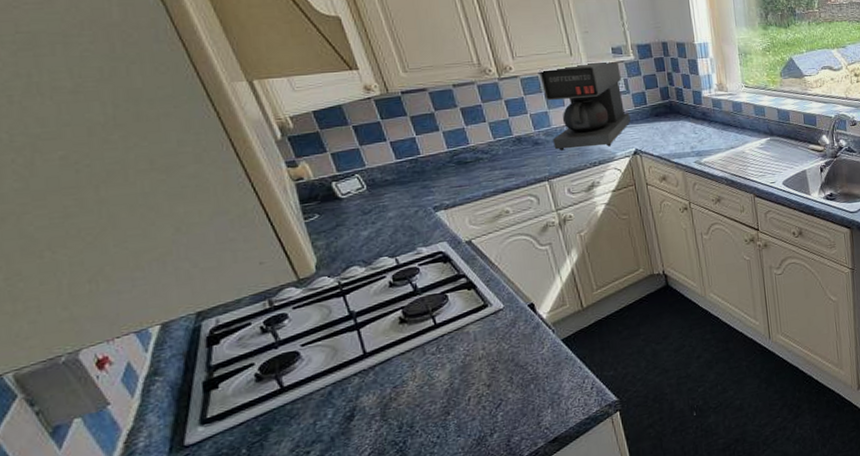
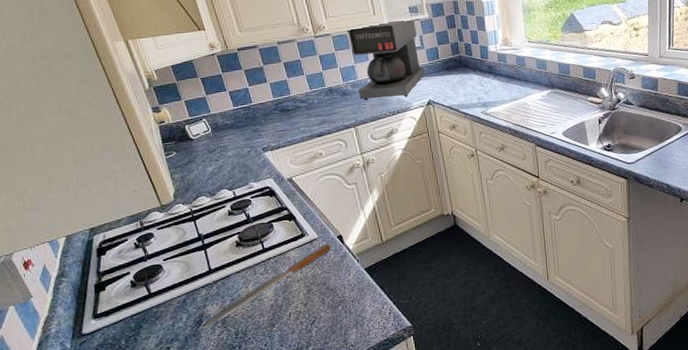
kitchen knife: none [351,314,520,426] -> present [200,244,331,329]

